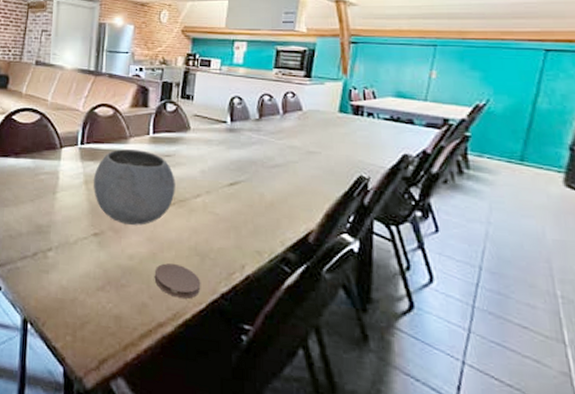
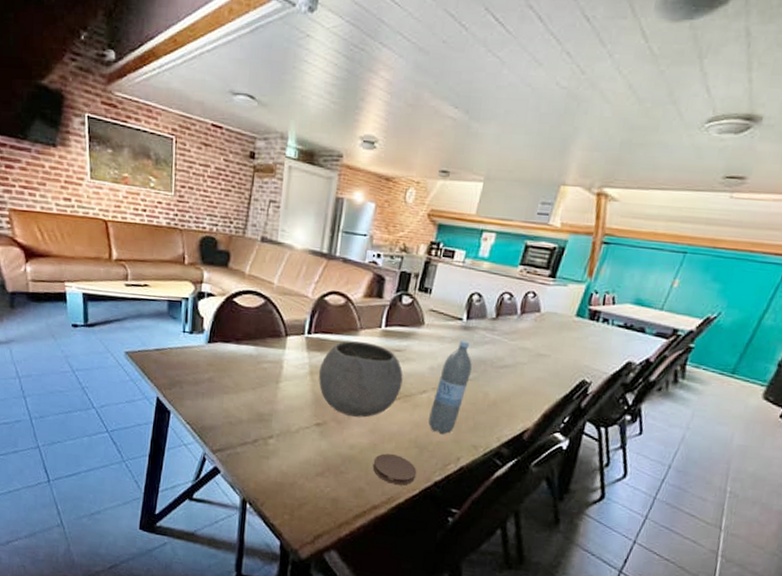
water bottle: none [207,142,243,241] -> present [428,340,472,435]

